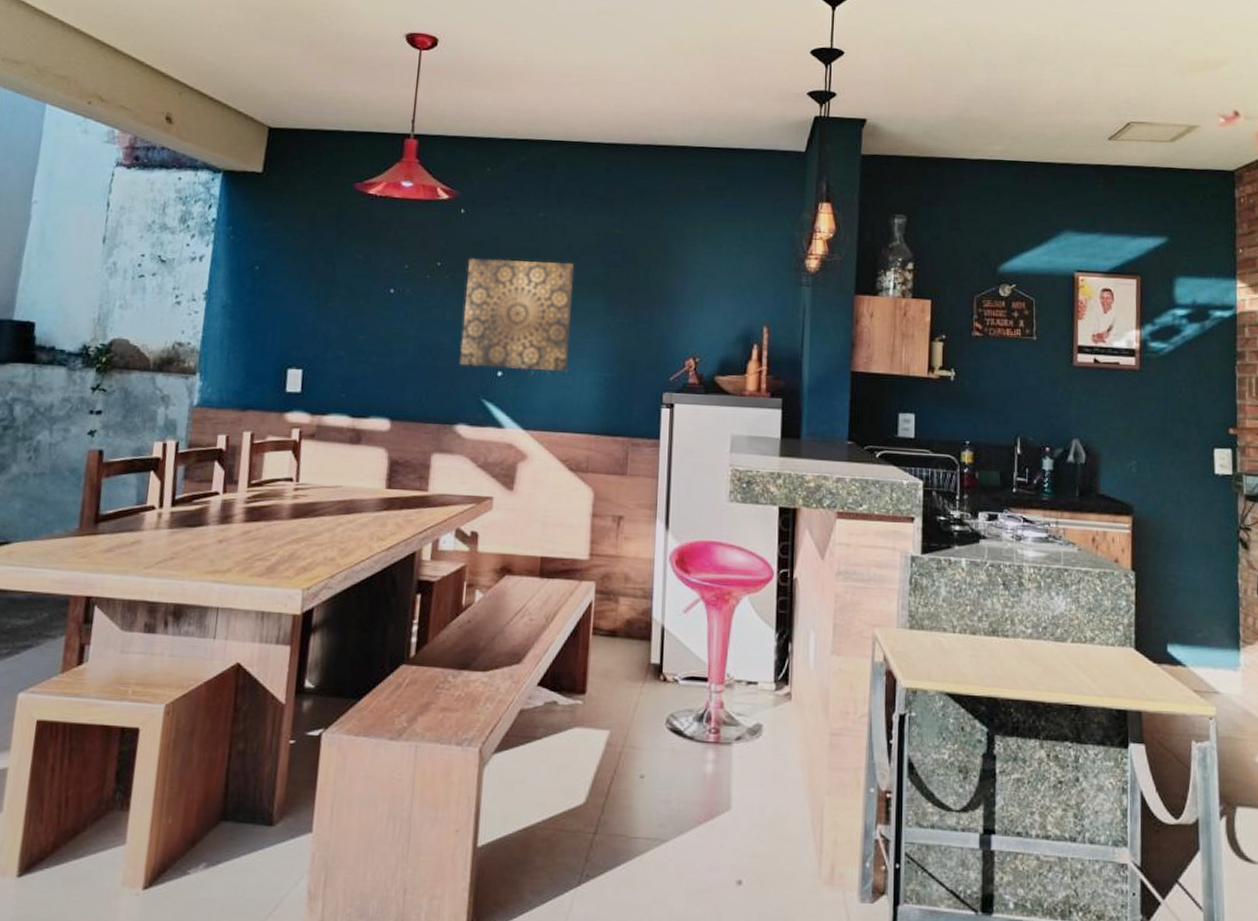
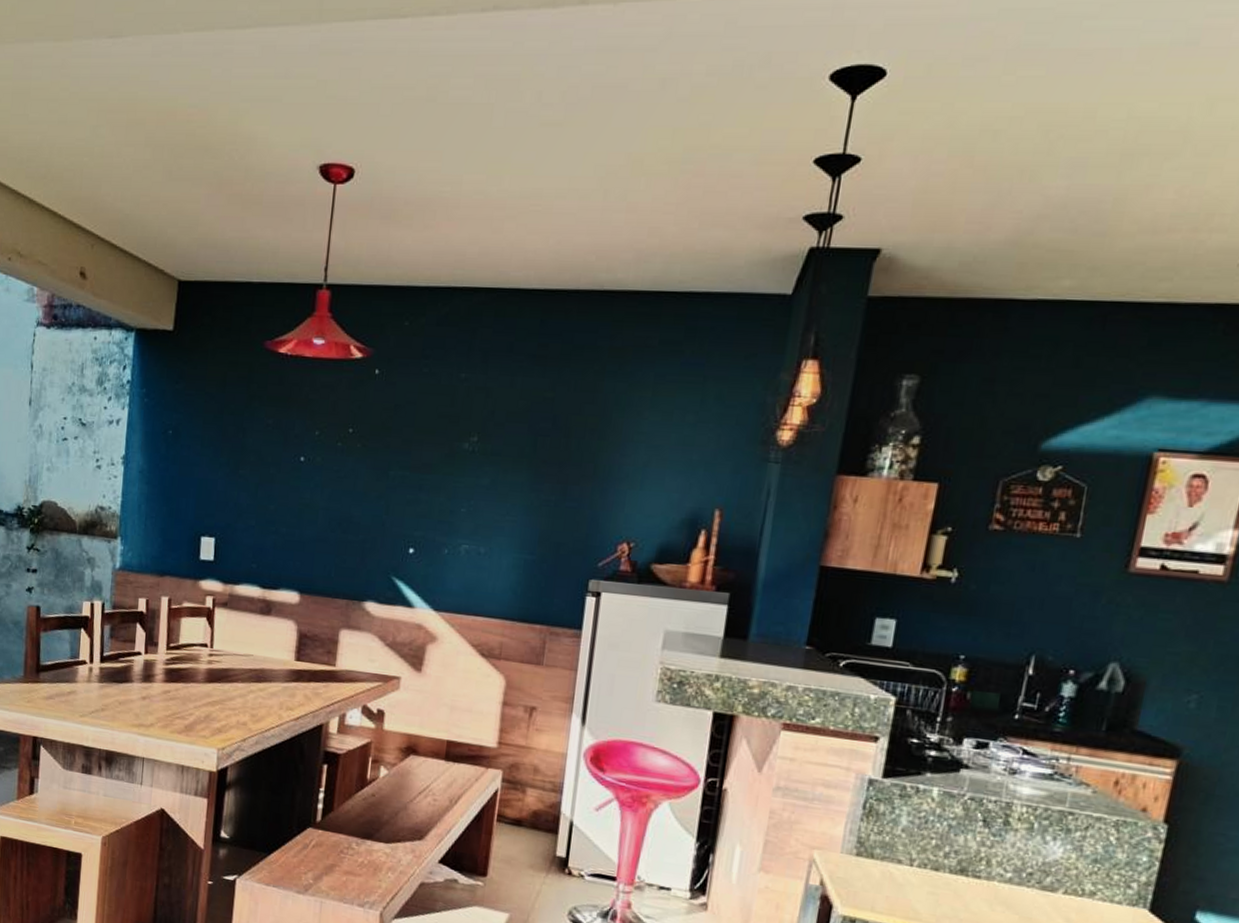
wall art: present [459,258,574,371] -> none [370,424,497,551]

